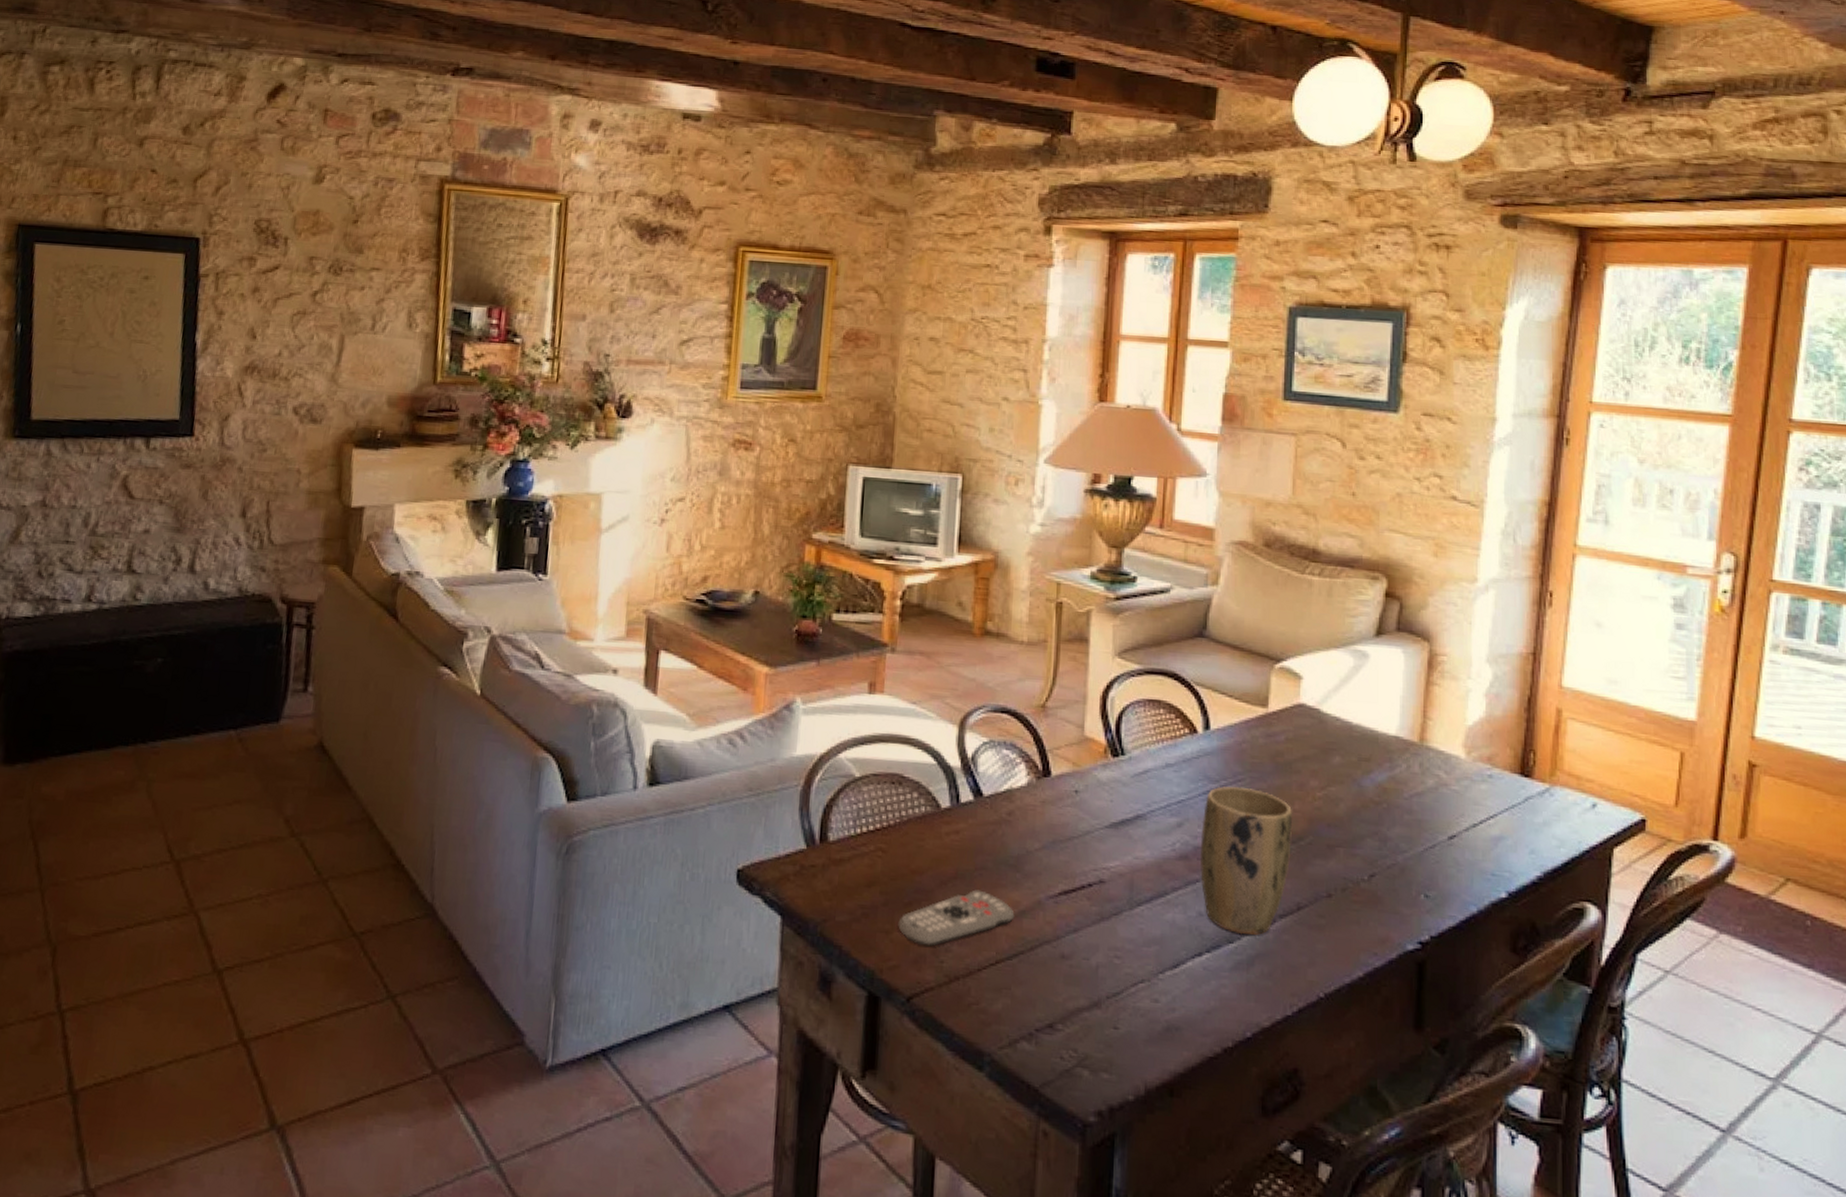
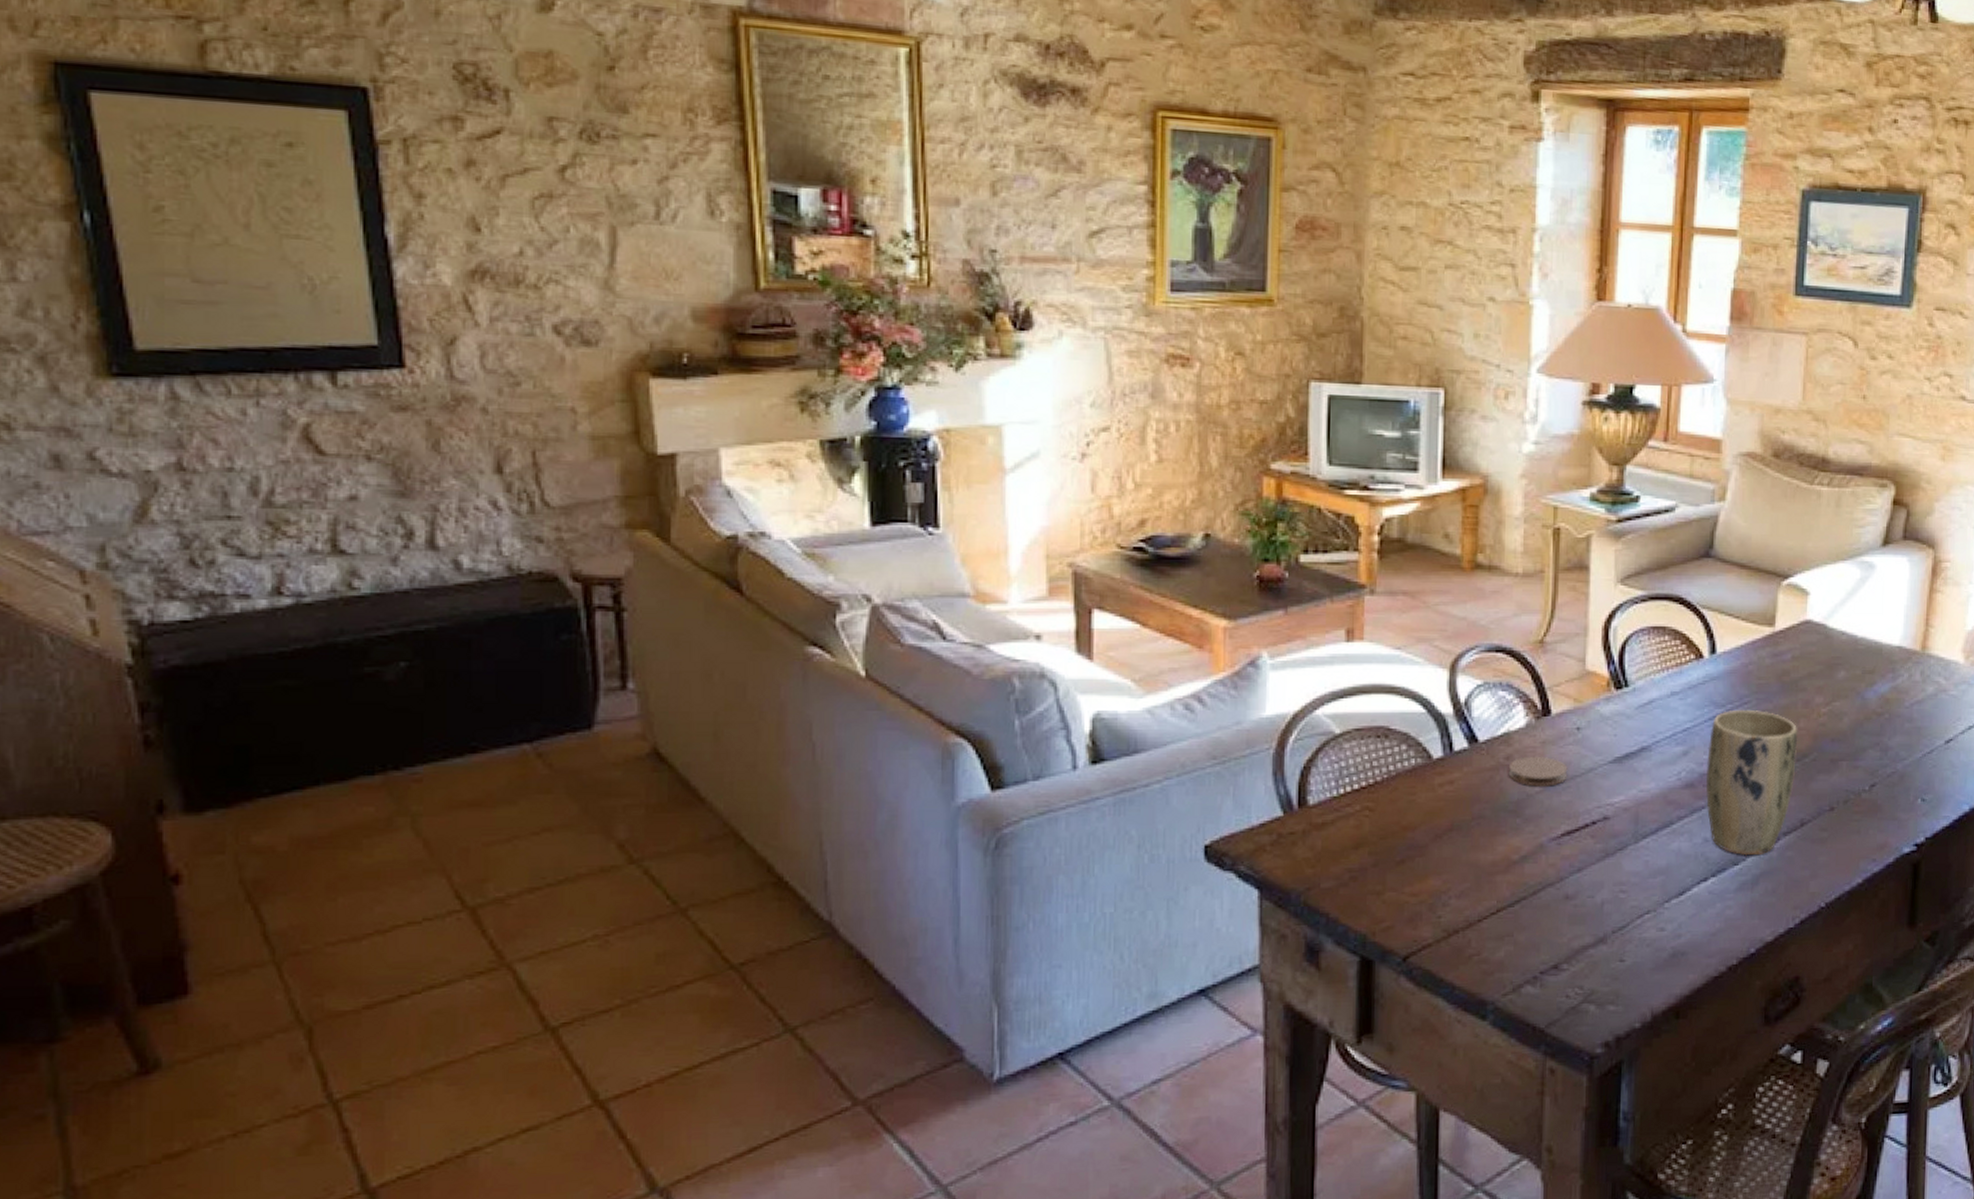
remote control: present [898,889,1015,947] -> none [1390,840,1516,903]
coaster: none [1009,814,1066,845] -> present [1508,756,1568,787]

